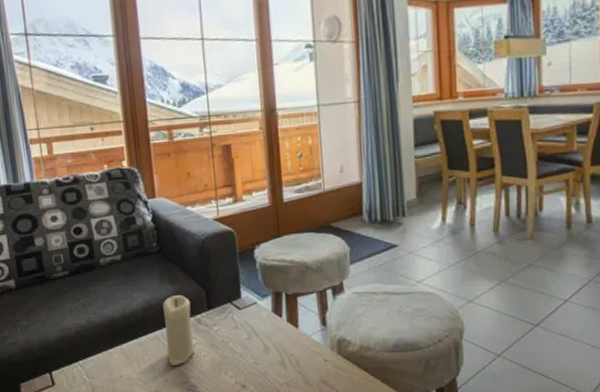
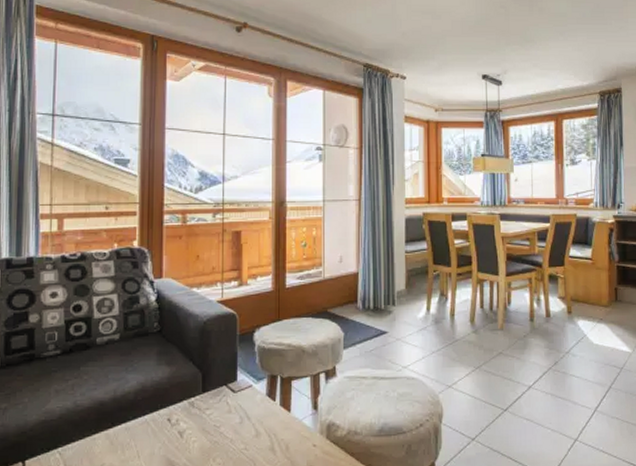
candle: present [162,295,195,367] -> none [155,377,185,453]

